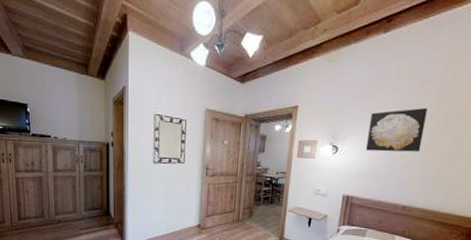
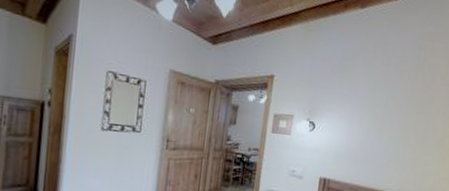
wall art: present [366,107,428,152] -> none [344,87,403,134]

